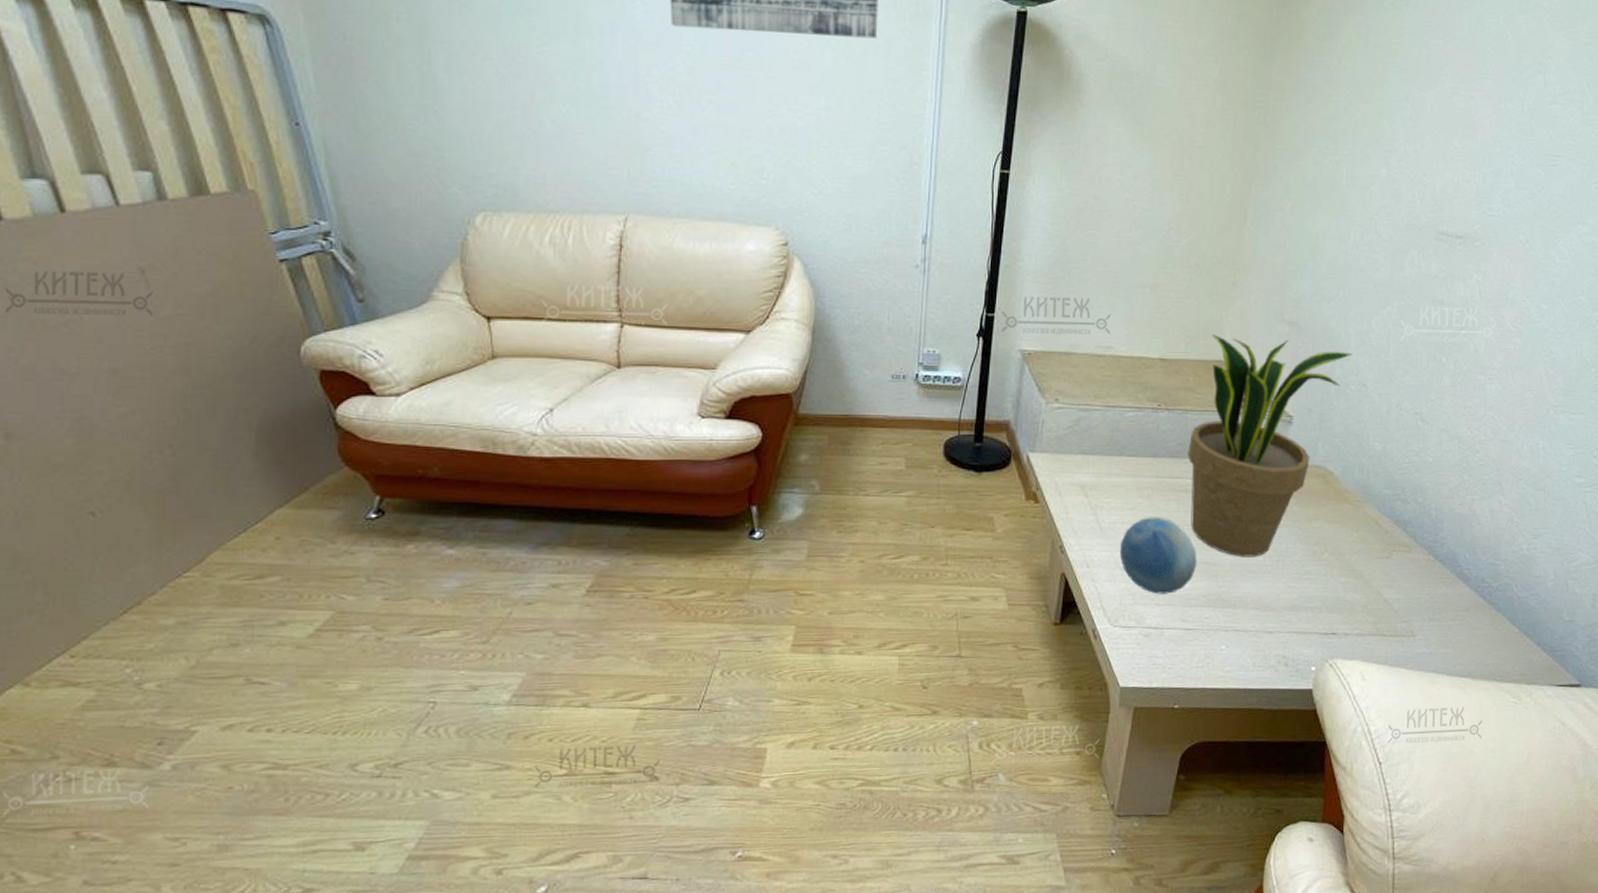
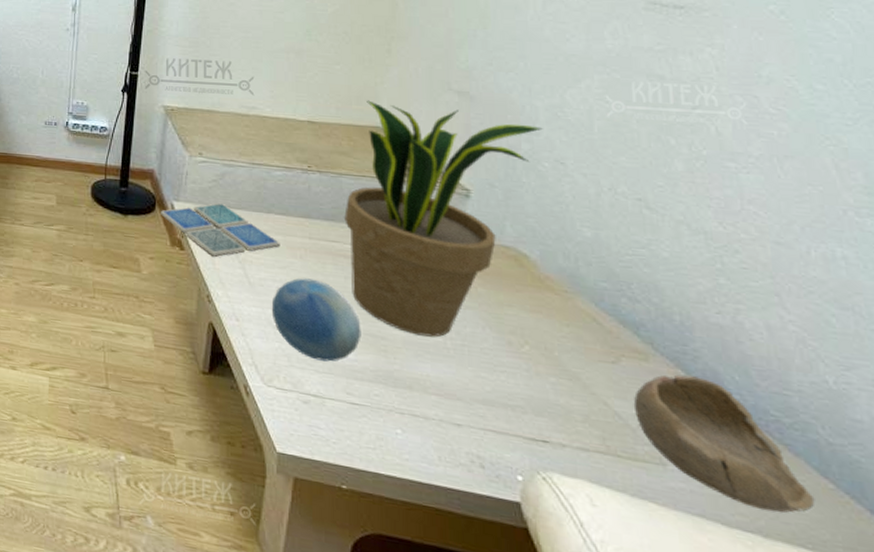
drink coaster: none [1015,449,1130,507] -> present [160,202,281,258]
bowl: none [1397,560,1506,658] -> present [633,374,815,514]

